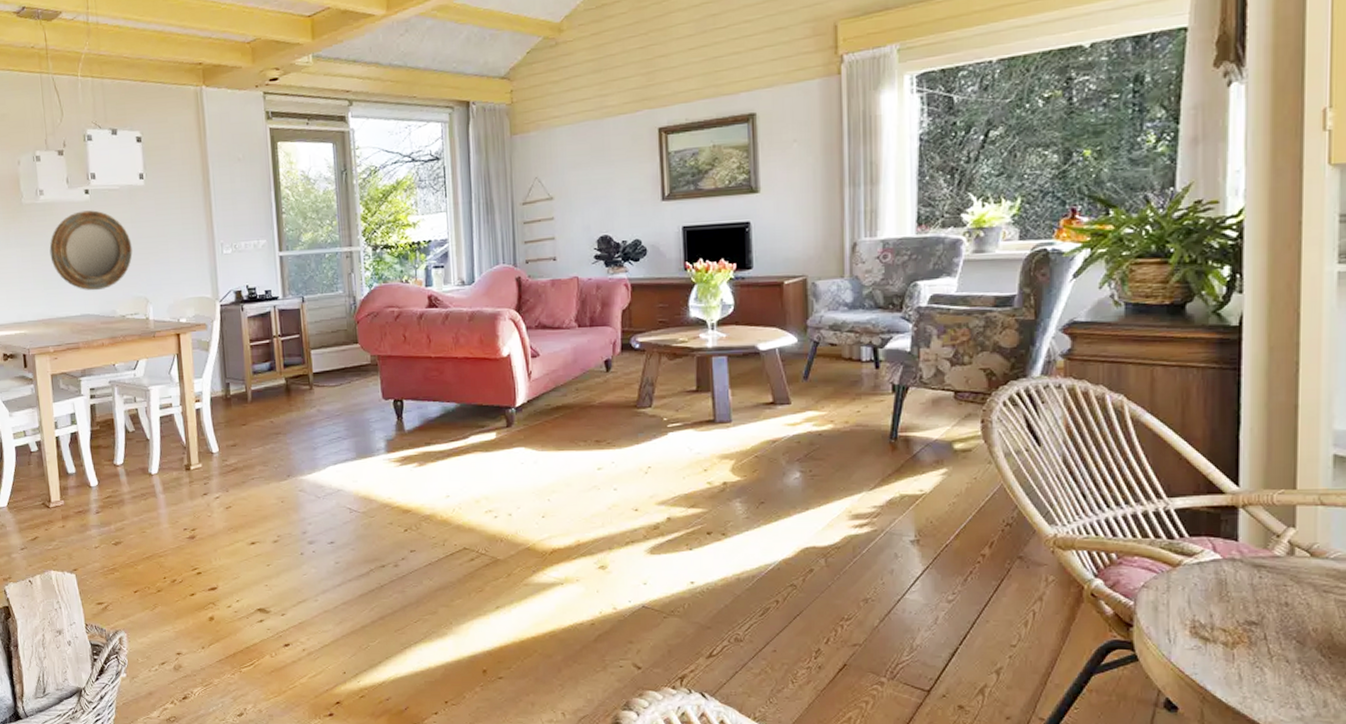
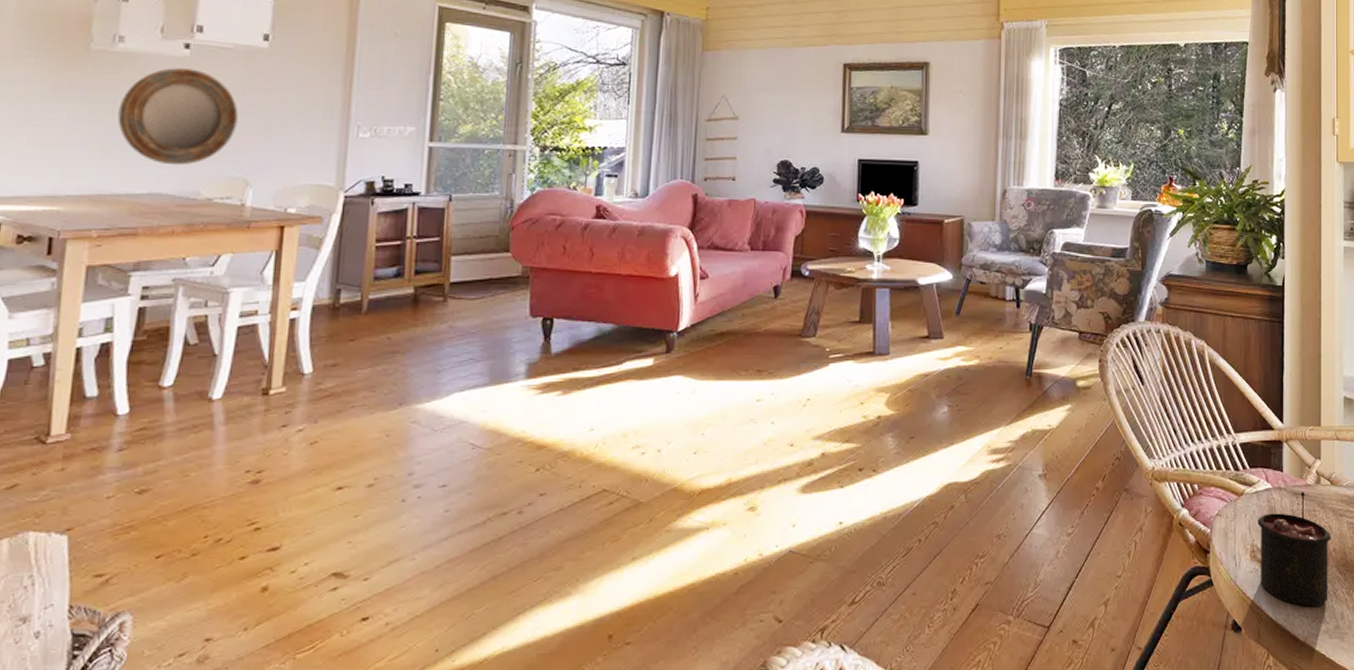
candle: none [1201,564,1311,691] -> present [1258,492,1332,607]

